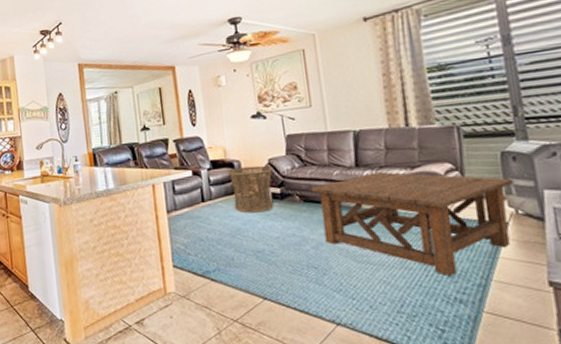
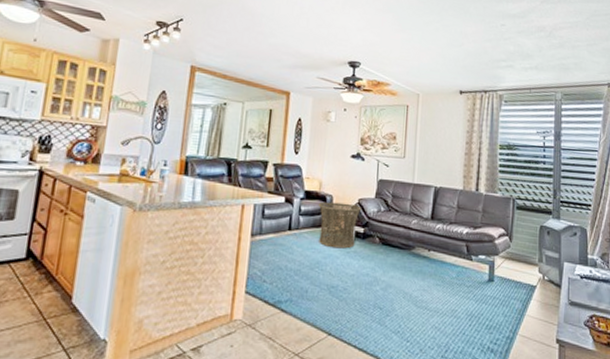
coffee table: present [311,172,513,276] -> none [390,227,544,327]

